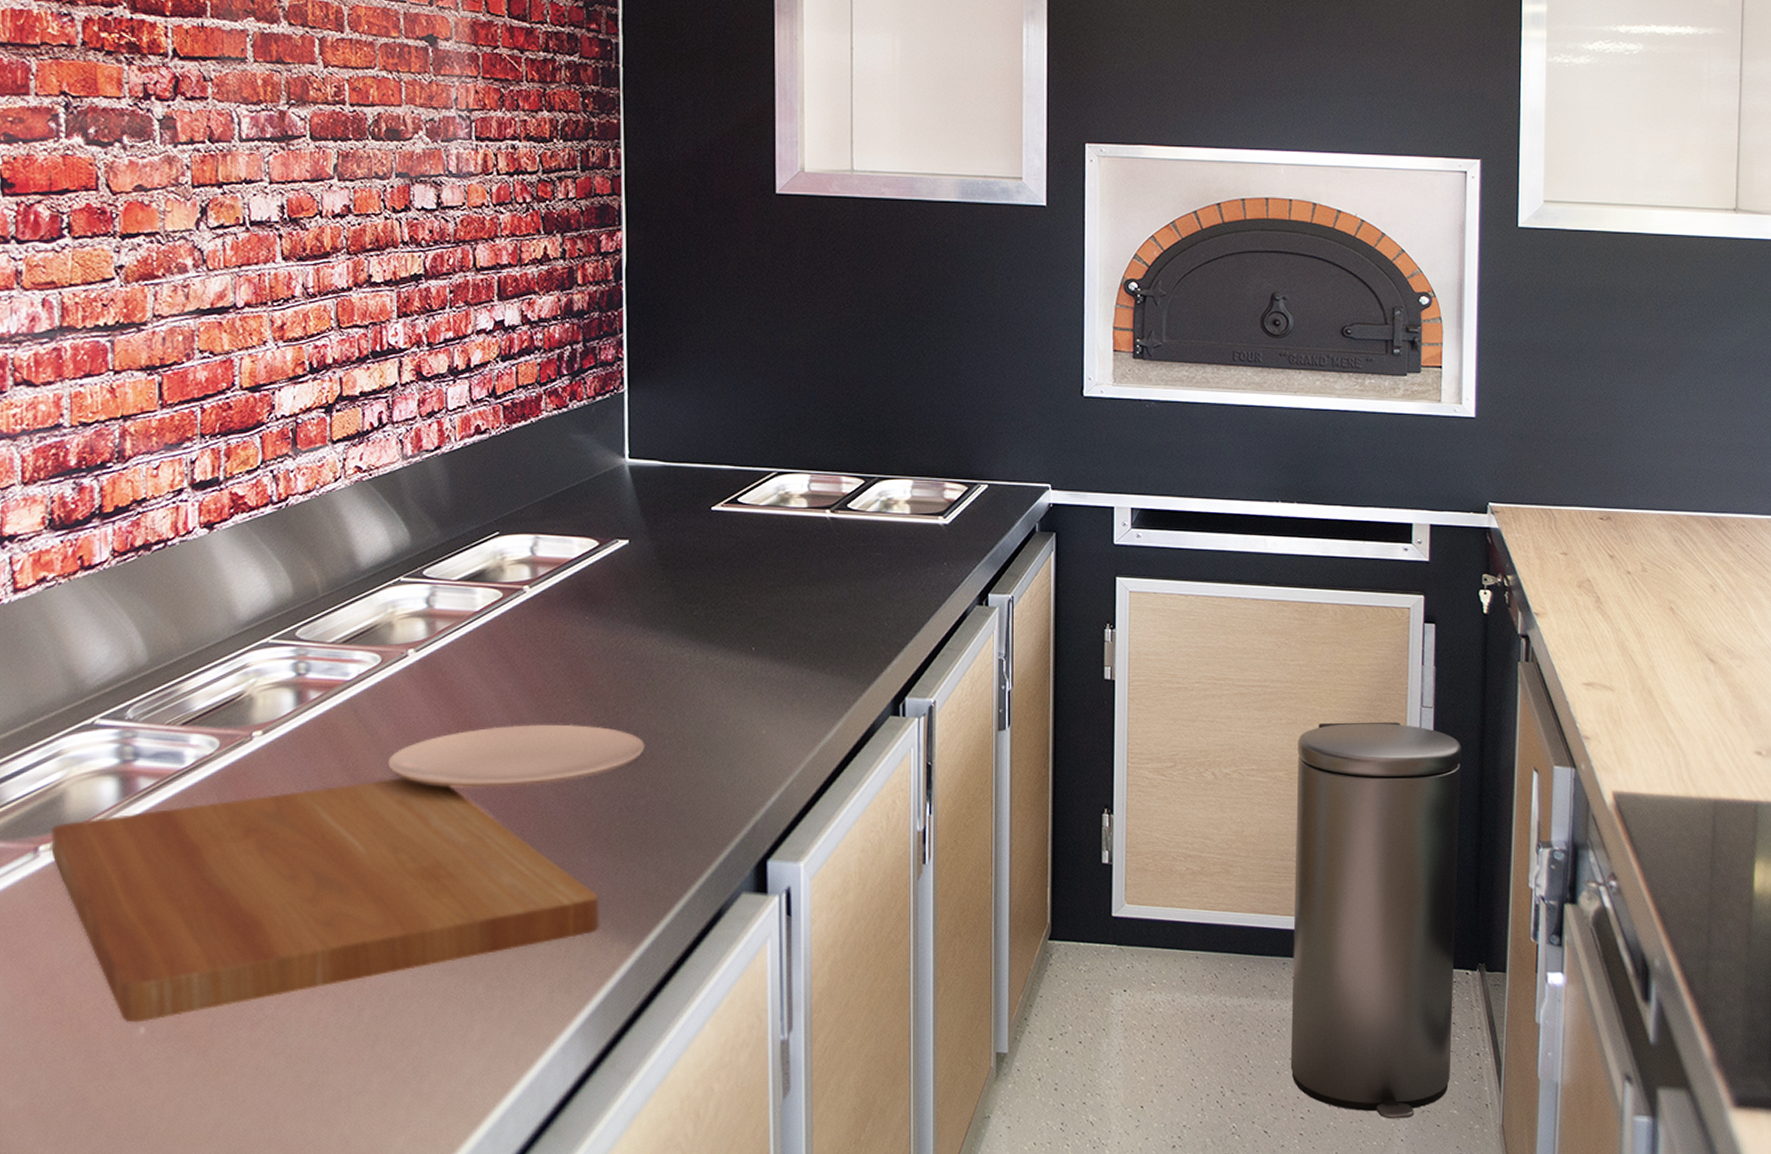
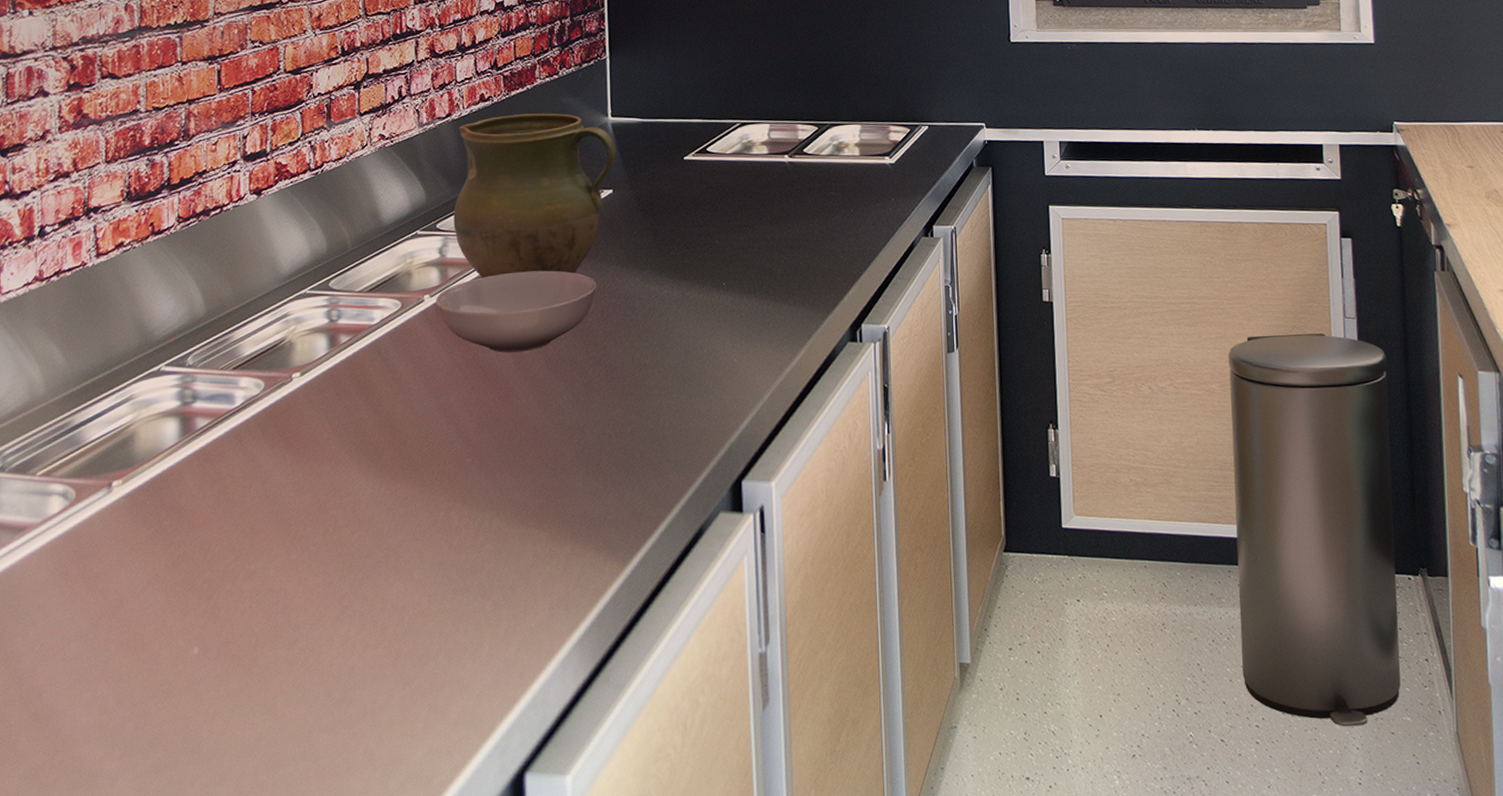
cutting board: present [51,778,600,1023] -> none [122,412,593,643]
plate: present [388,724,645,788] -> none [407,358,630,420]
bowl: none [422,627,609,716] -> present [436,270,597,353]
ceramic jug: none [443,450,635,633] -> present [453,113,617,278]

